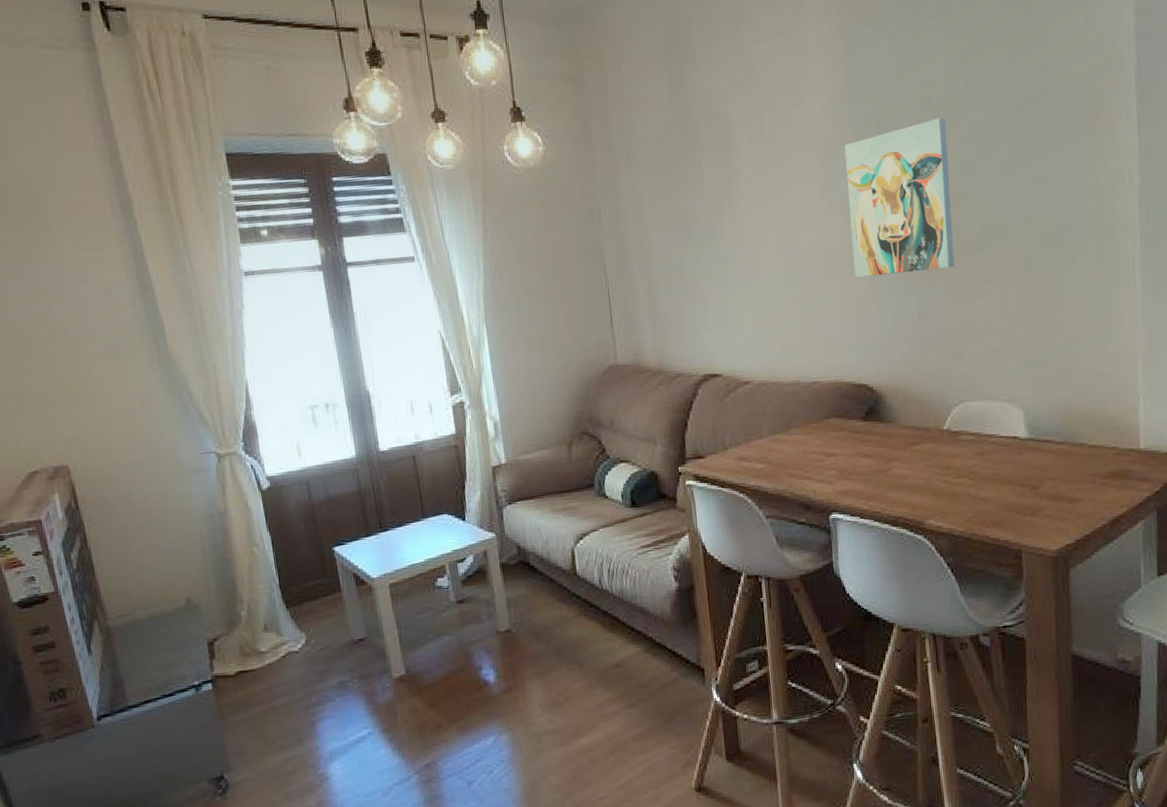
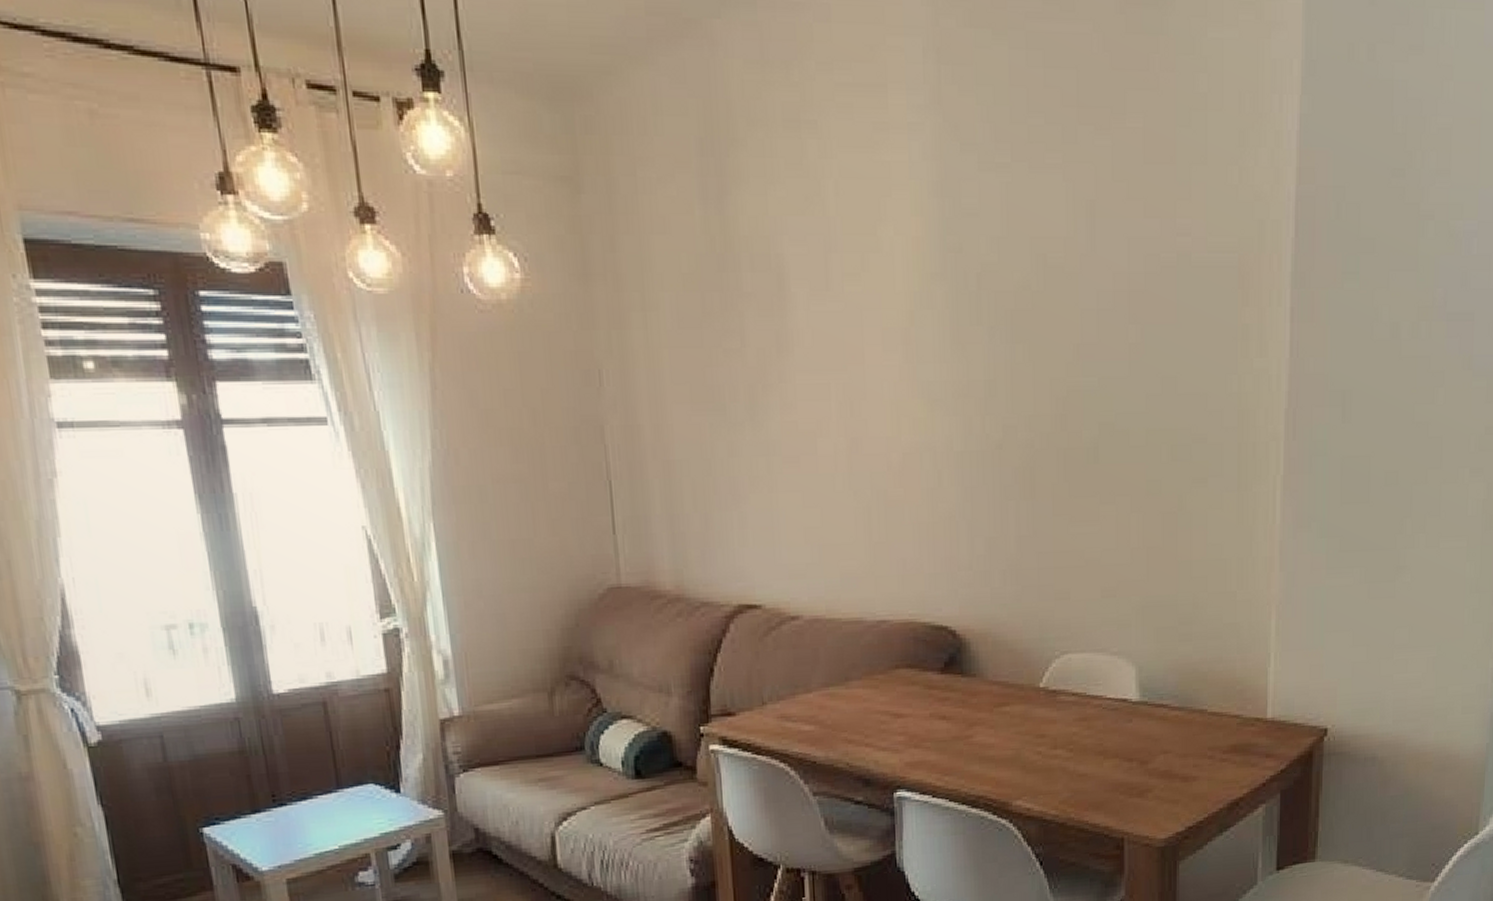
wall art: present [844,118,955,278] -> none [933,284,1064,487]

